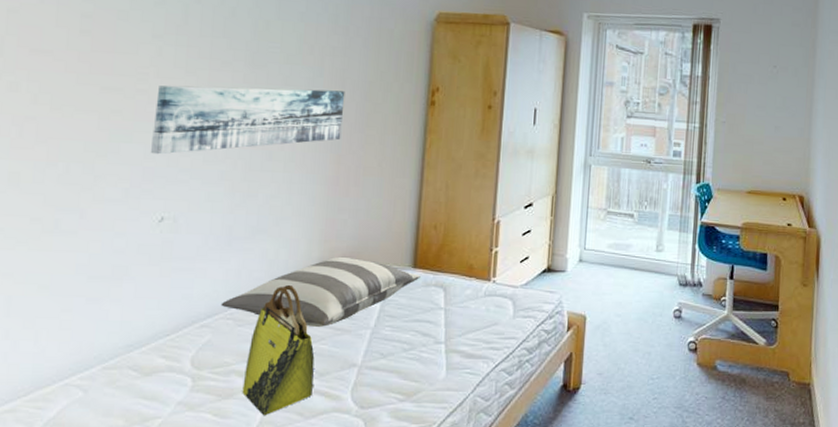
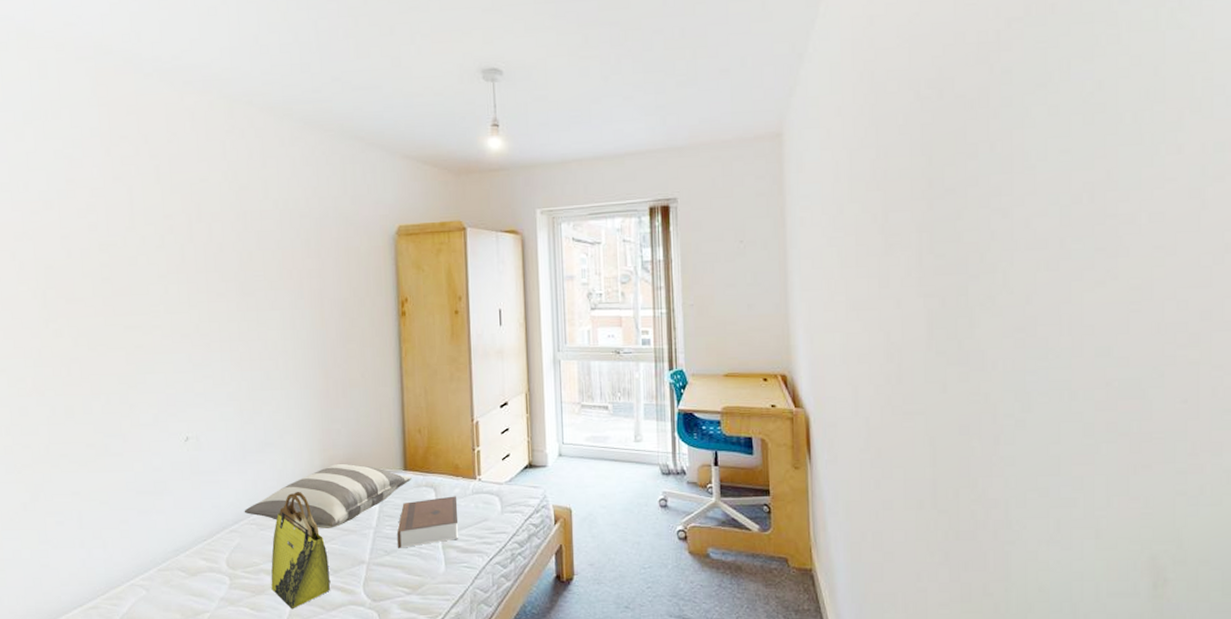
wall art: present [150,85,345,155] -> none [169,310,326,382]
book: none [396,297,468,351] -> present [397,496,459,548]

